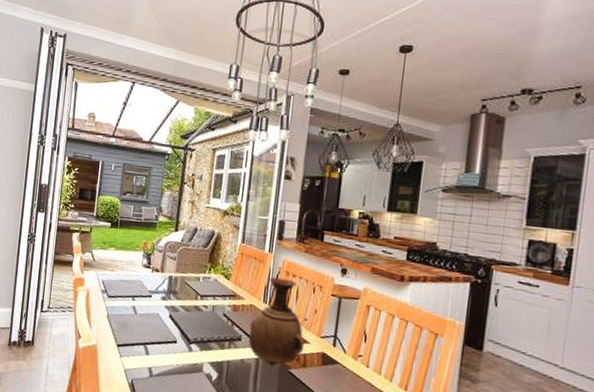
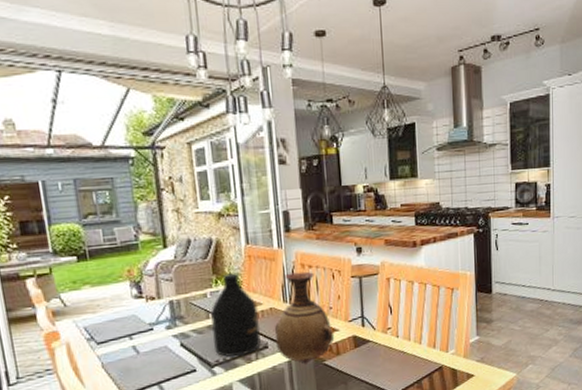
bottle: none [196,263,240,341] -> present [211,272,261,357]

